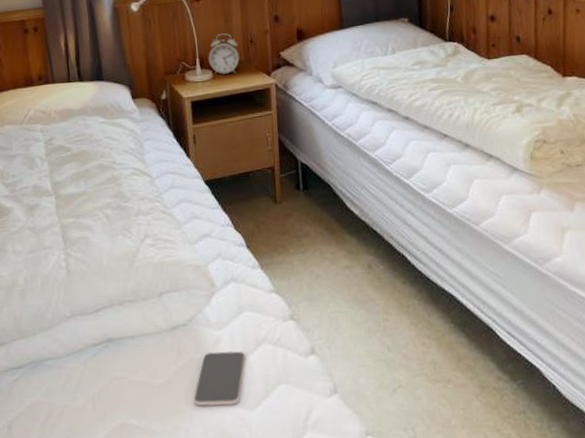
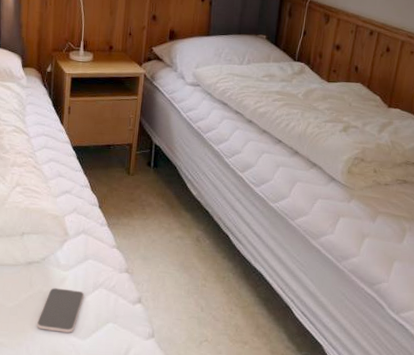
alarm clock: present [208,33,240,75] -> none [91,23,119,60]

